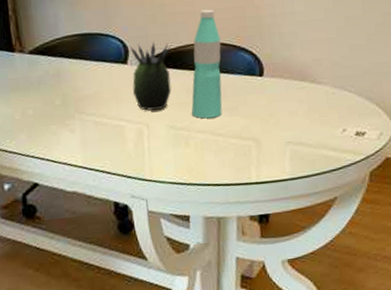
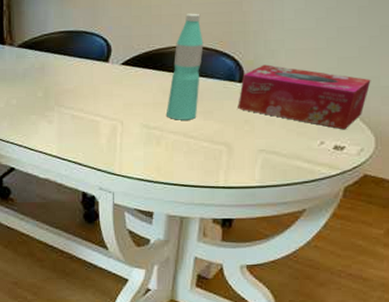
succulent plant: present [129,42,172,111] -> none [112,42,153,108]
tissue box: none [261,57,382,116] -> present [238,64,371,130]

